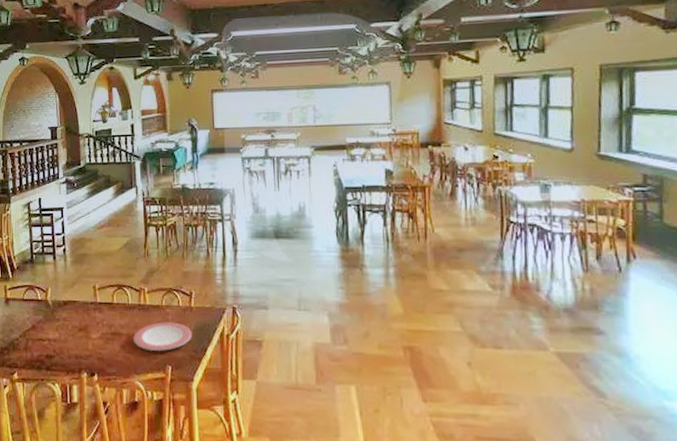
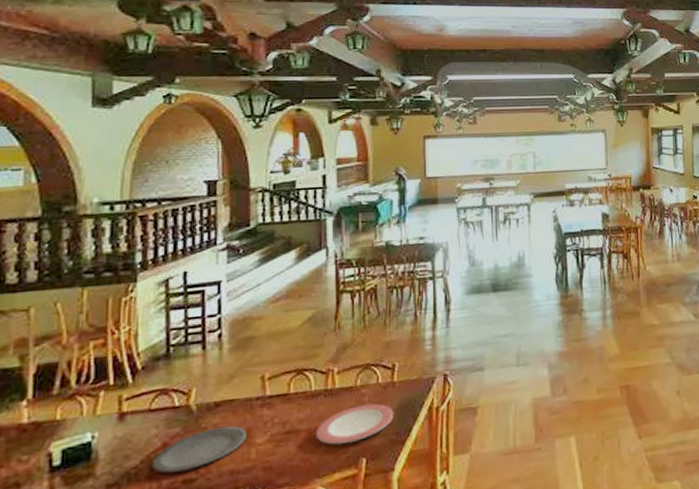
plate: none [26,320,86,349] -> present [151,426,248,474]

